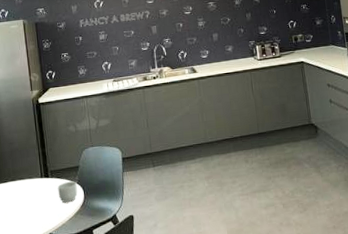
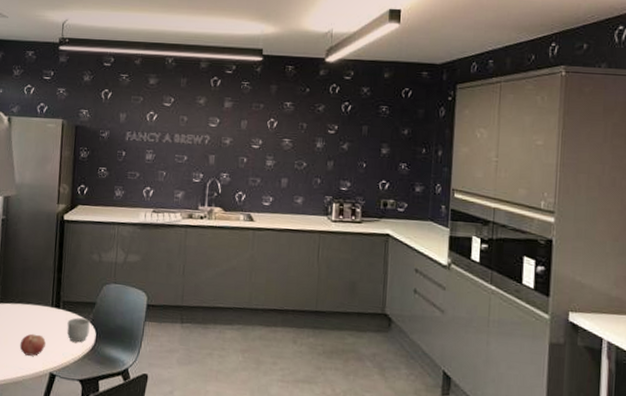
fruit: none [19,203,42,224] -> present [19,333,46,356]

